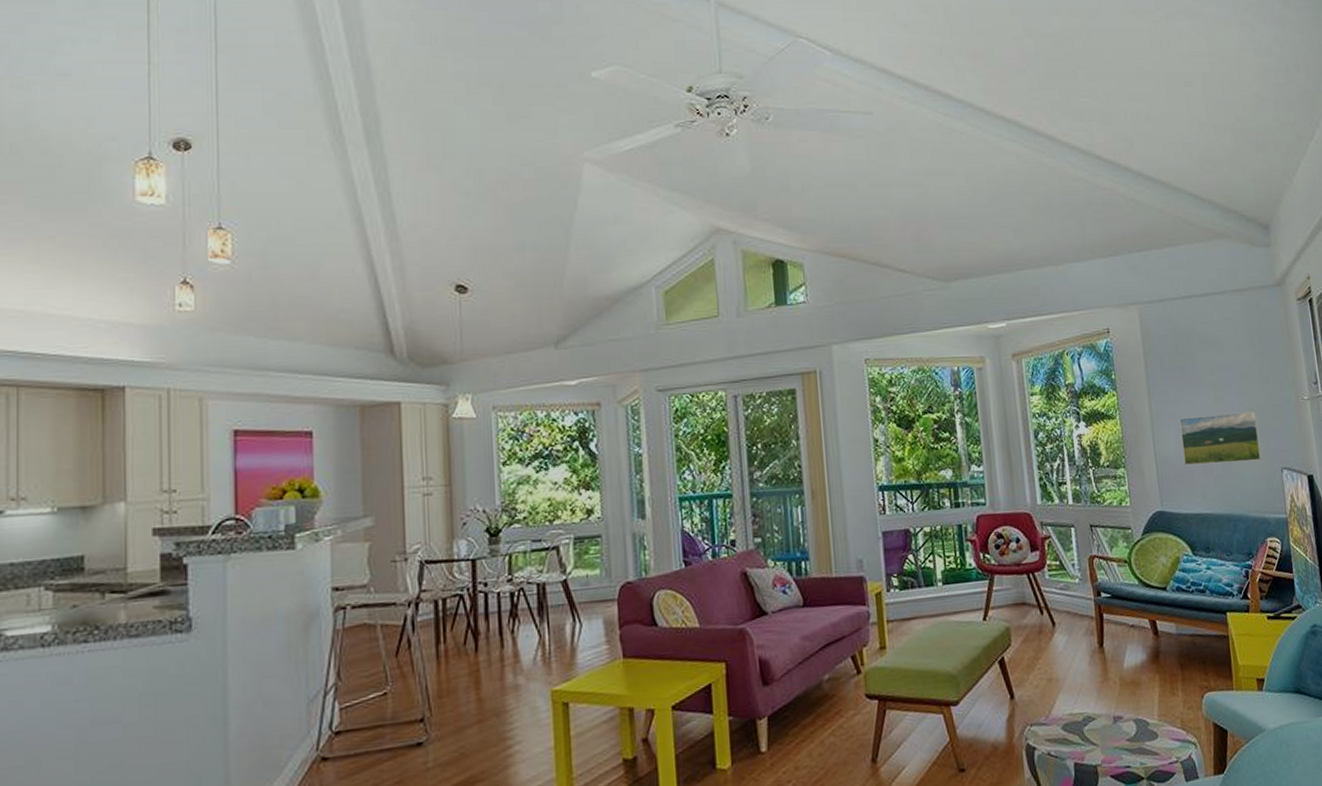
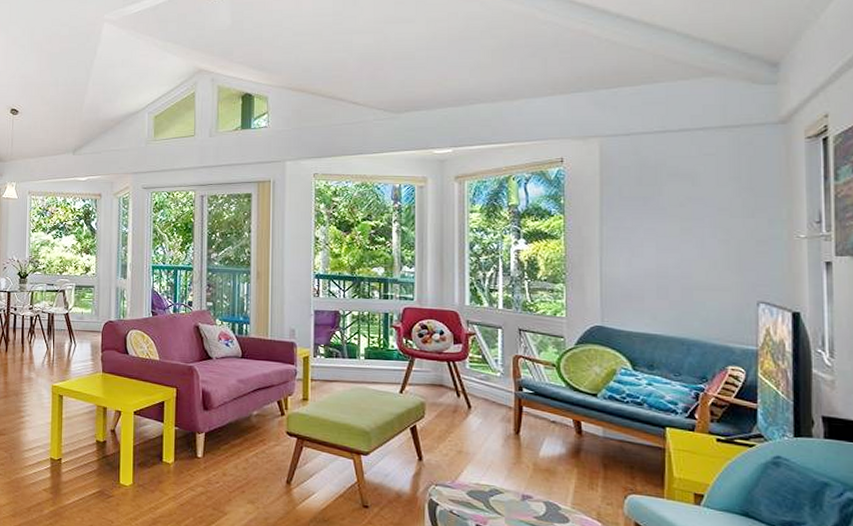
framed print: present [1178,411,1262,466] -> none [633,243,733,292]

